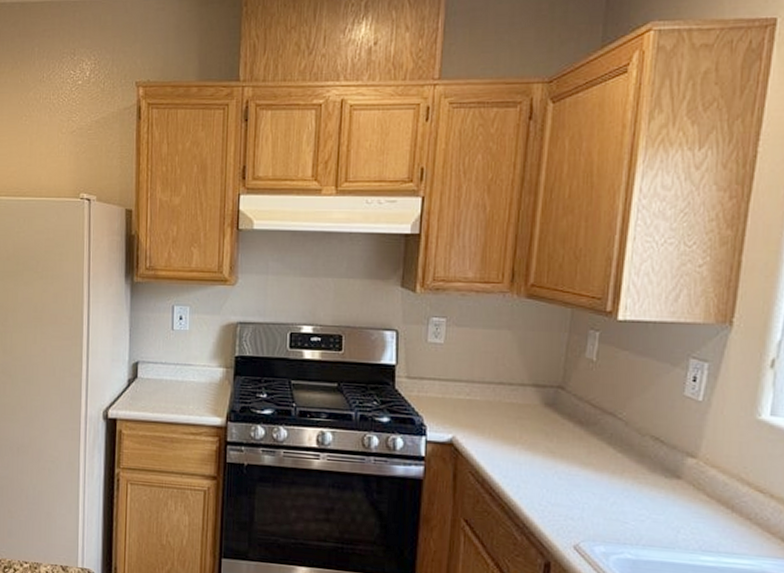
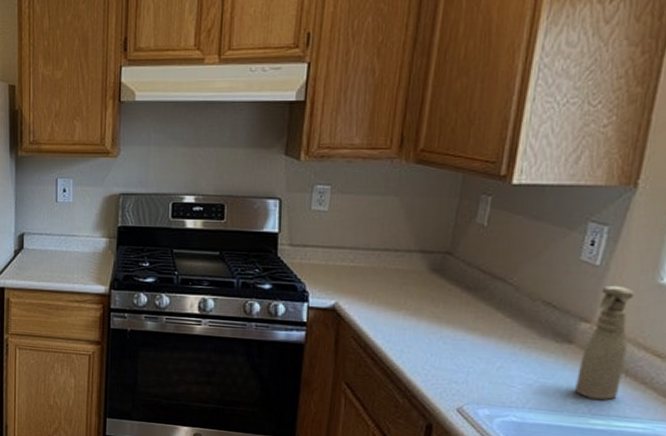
spray bottle: none [685,421,736,536] -> present [575,285,635,400]

